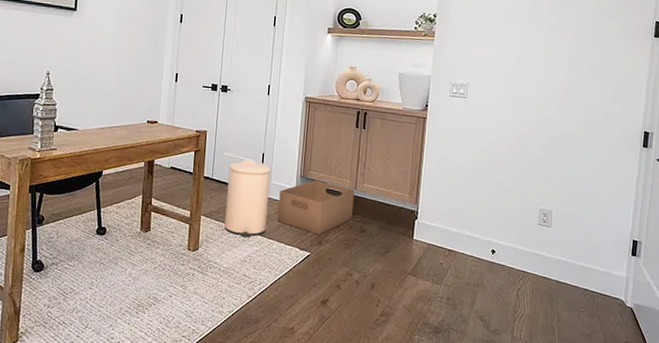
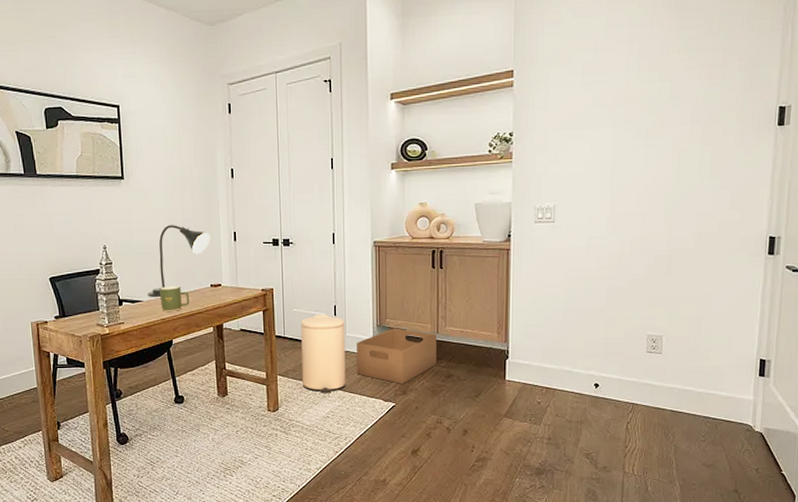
desk lamp: none [83,59,153,129] -> present [146,225,211,298]
mug: none [96,117,125,143] -> present [159,285,190,311]

